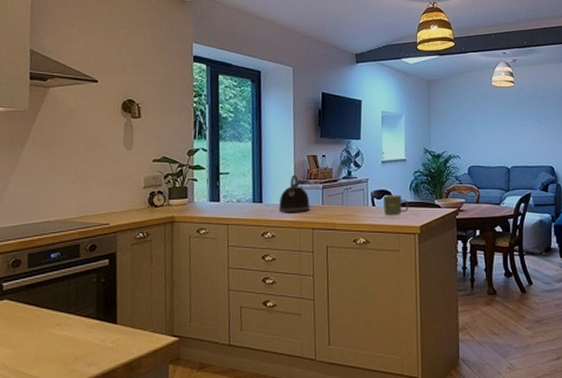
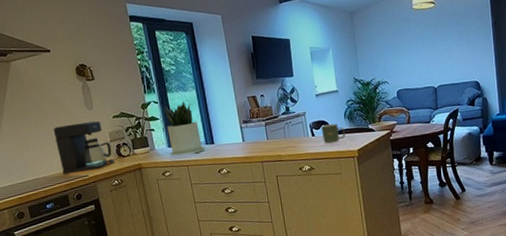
coffee maker: none [79,162,144,220] -> present [53,121,115,175]
planter: none [209,152,253,213] -> present [162,101,206,157]
kettle: present [278,174,310,213] -> none [229,115,257,151]

